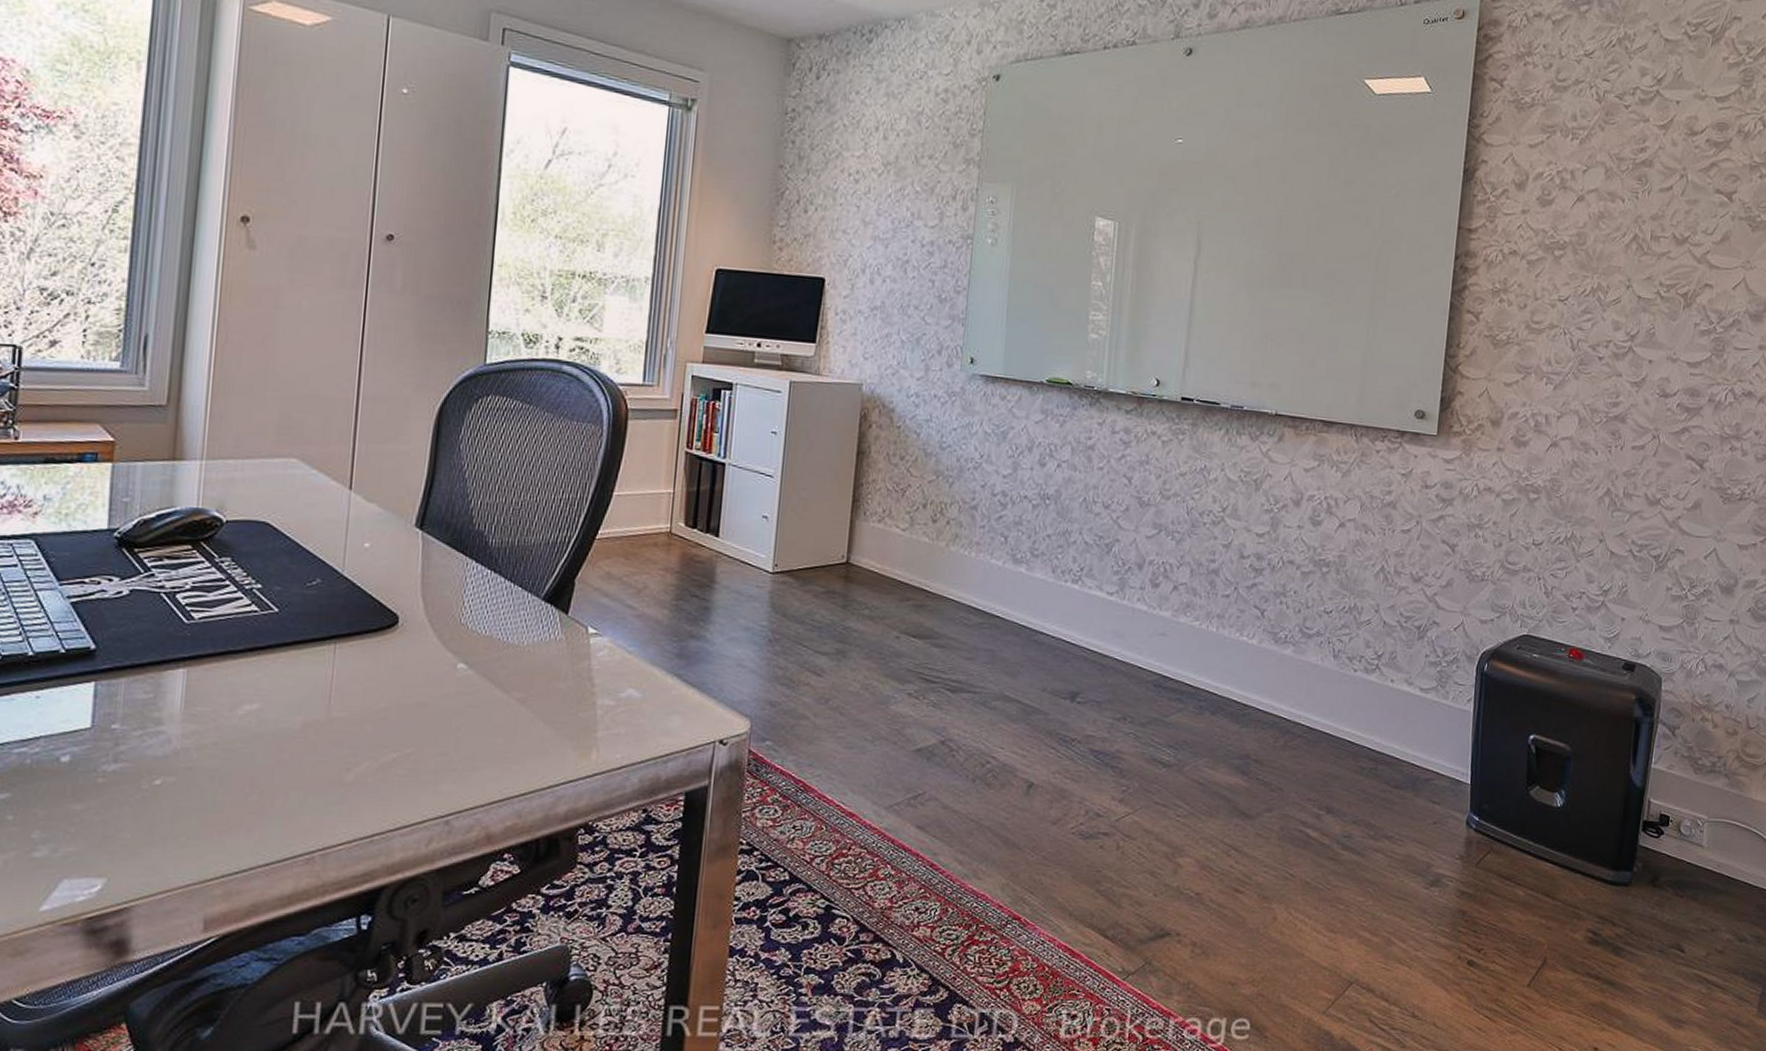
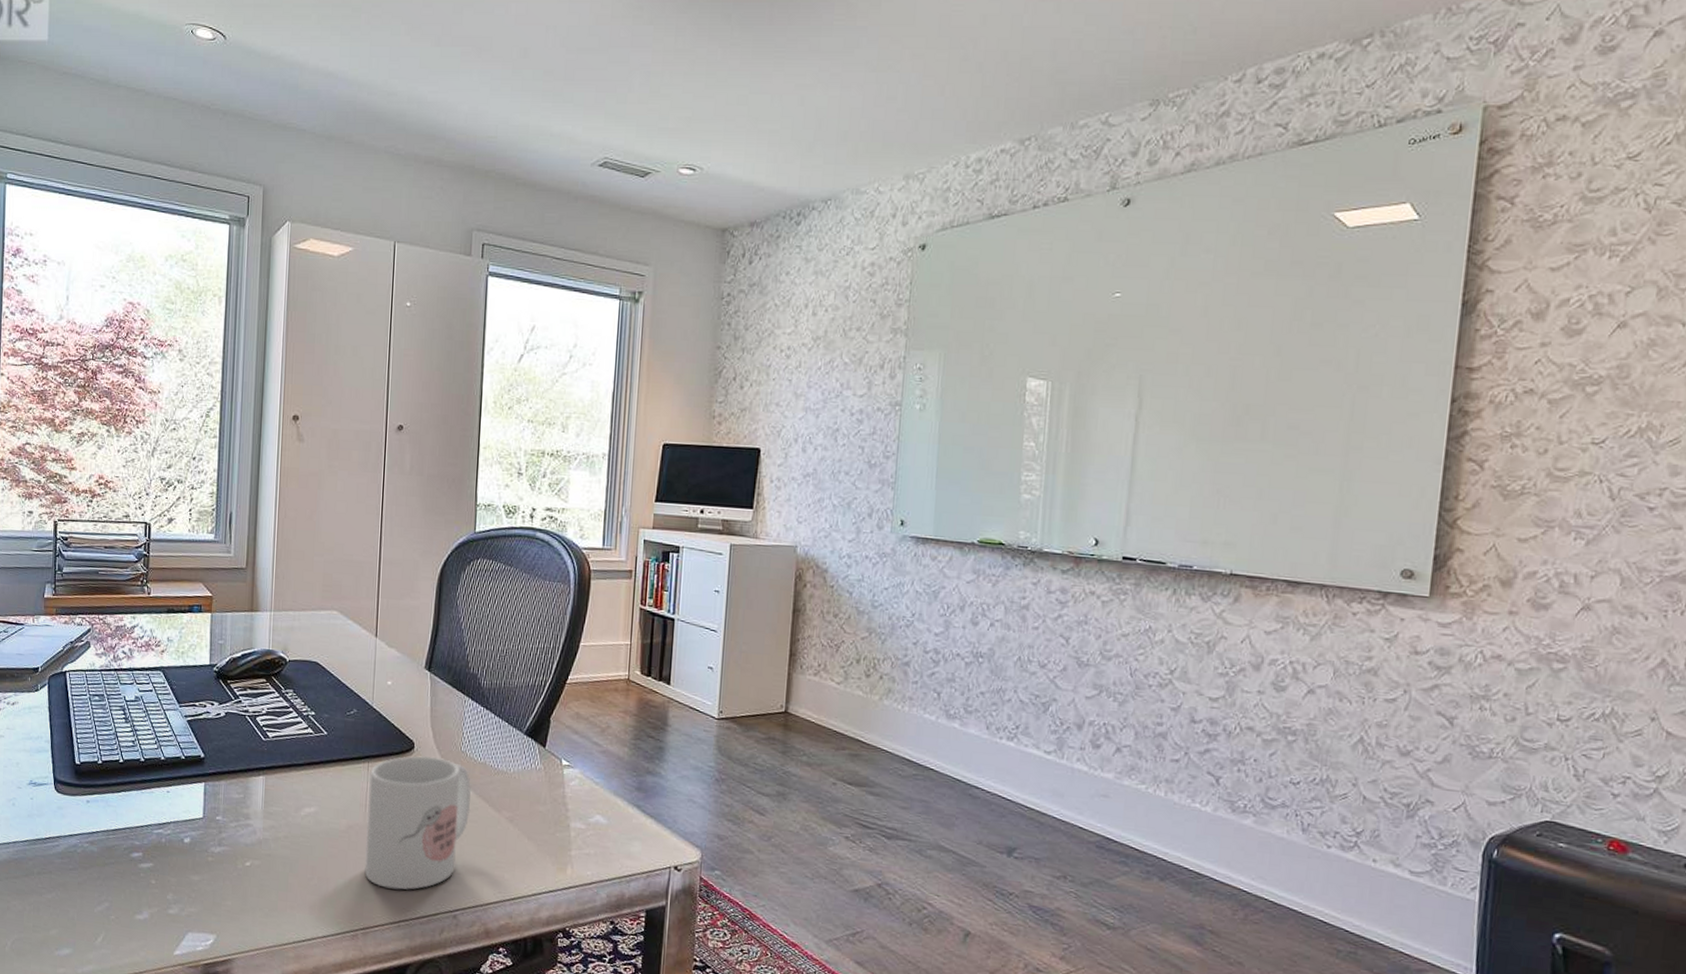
mug: none [326,632,472,797] -> present [364,756,471,890]

